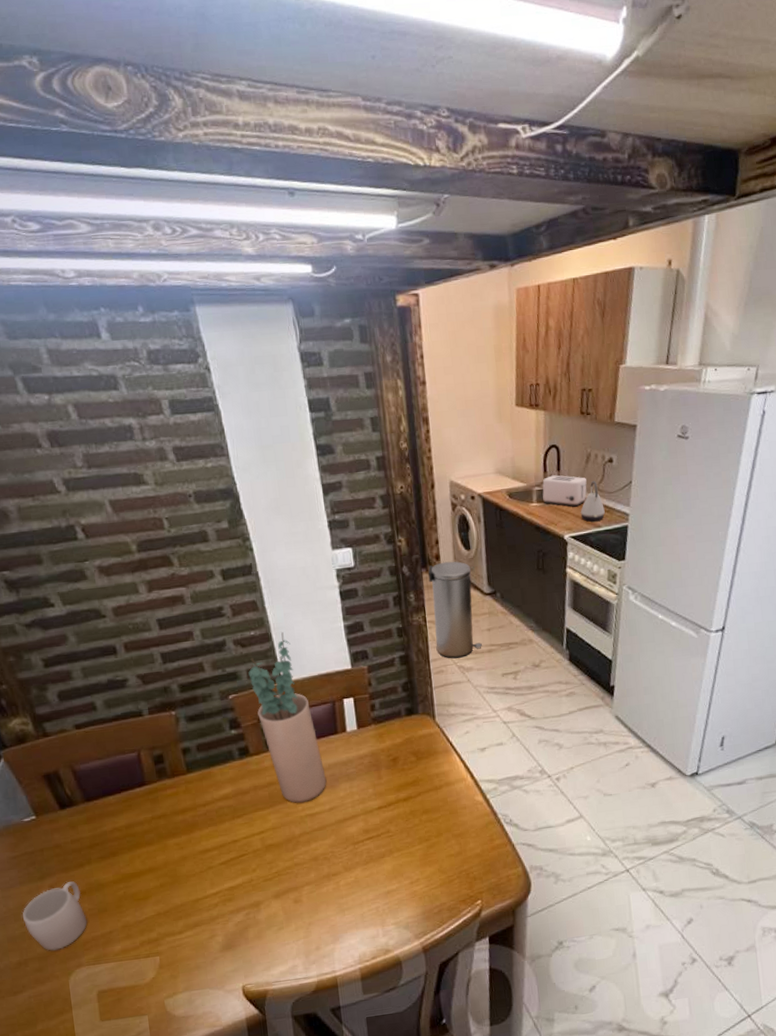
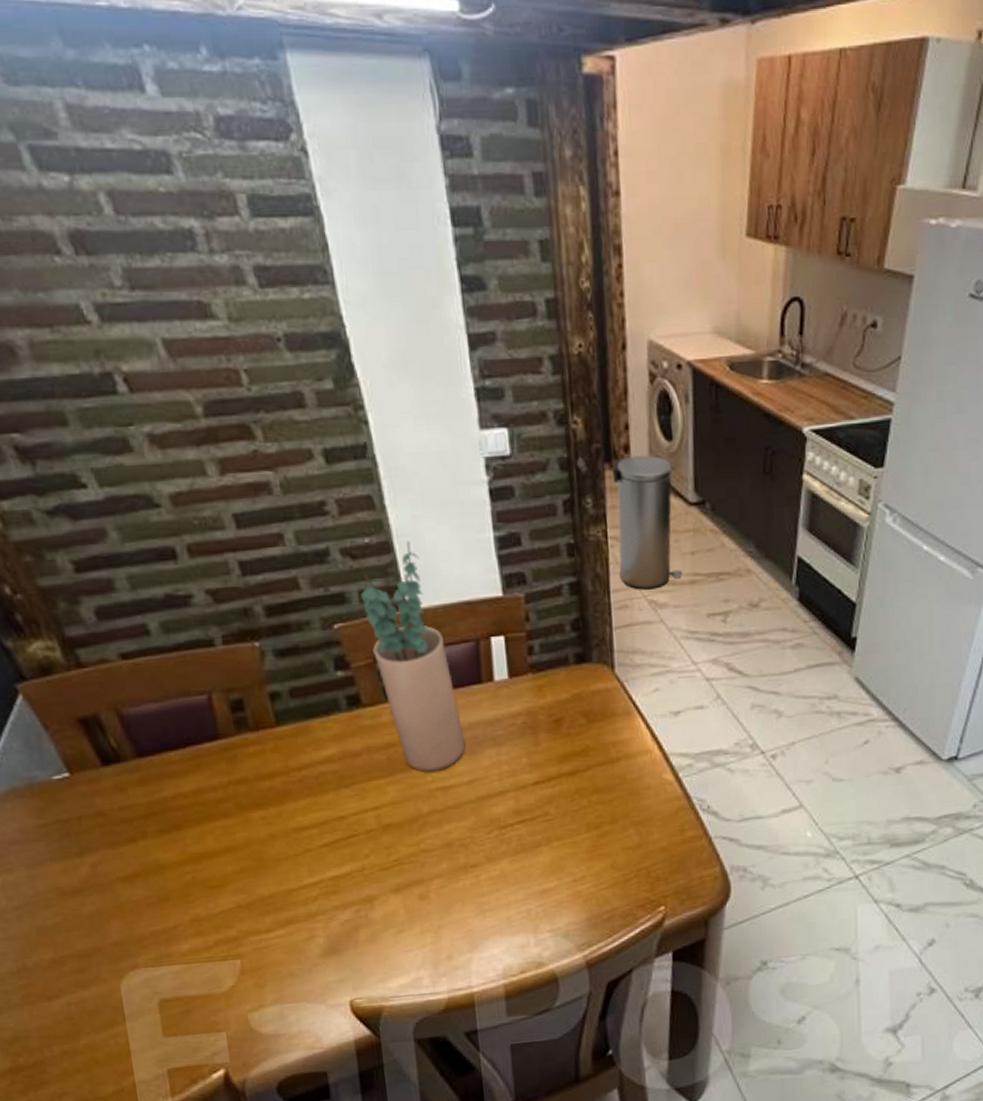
mug: present [22,881,88,951] -> none [55,860,144,947]
toaster: present [542,475,587,507] -> none [776,341,839,388]
kettle: present [580,481,605,522] -> none [827,353,861,410]

